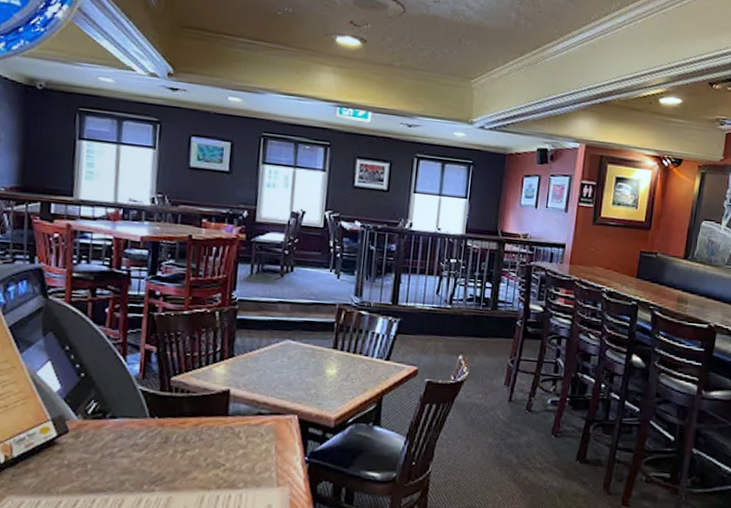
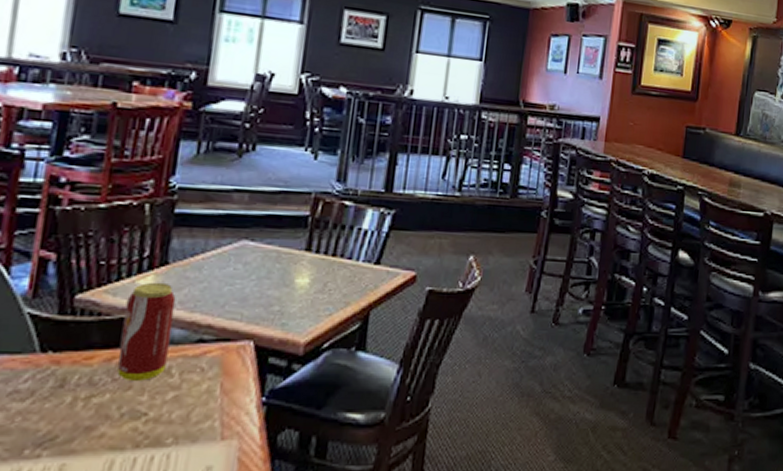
beverage can: none [202,369,241,441] -> present [117,282,176,381]

